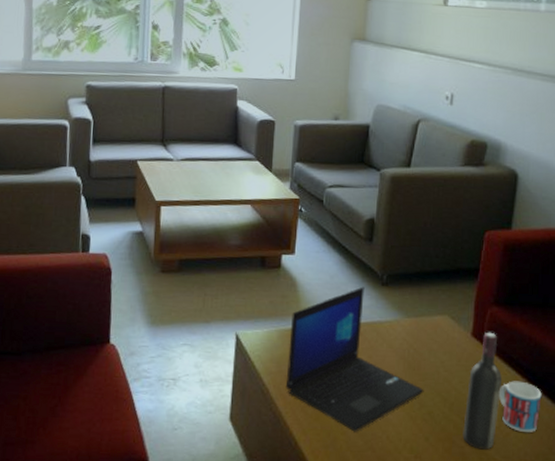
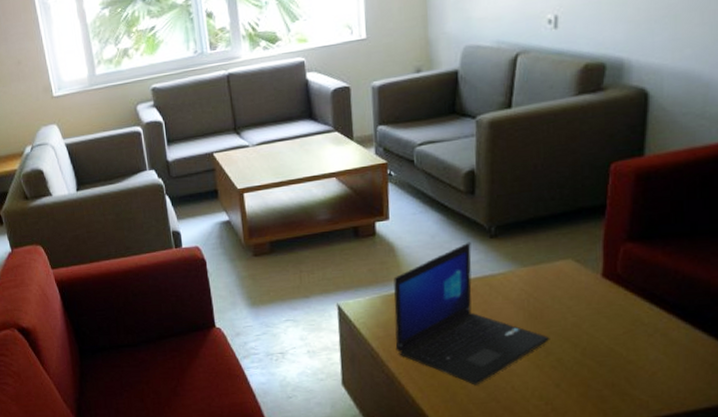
wine bottle: present [463,332,502,450] -> none [599,270,643,391]
mug: present [499,381,542,432] -> none [641,317,695,370]

